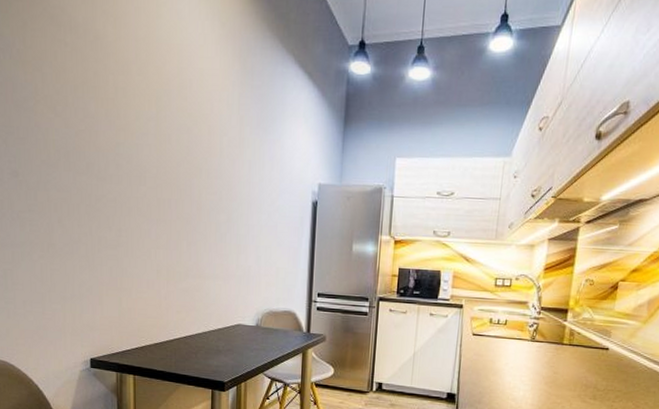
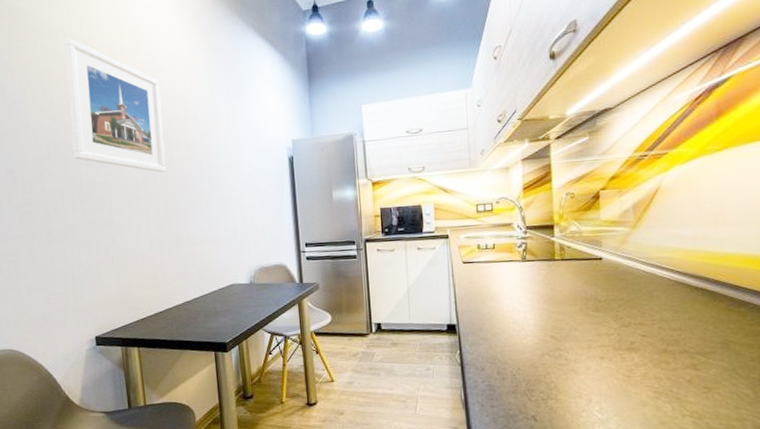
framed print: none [84,34,185,199] -> present [64,37,166,173]

